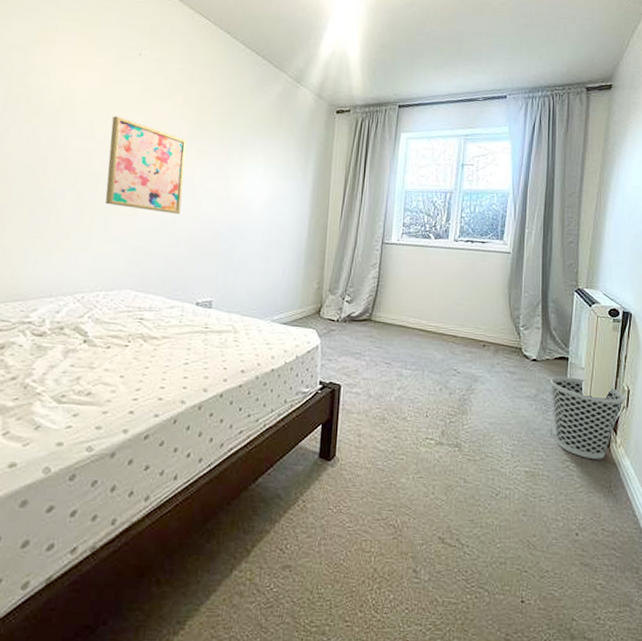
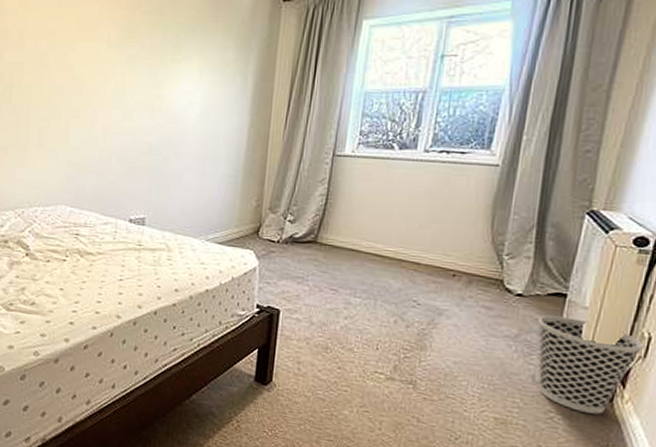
wall art: present [105,116,187,214] -> none [38,23,116,127]

